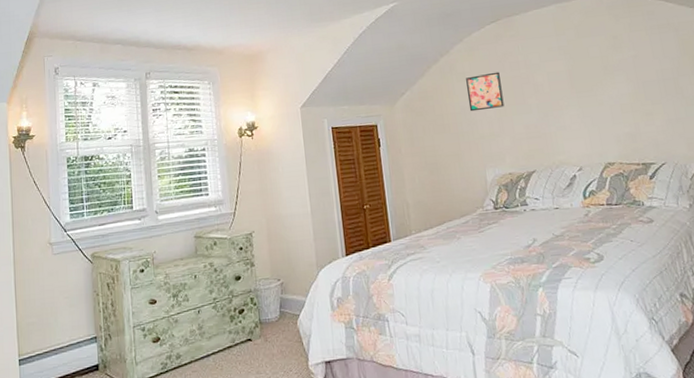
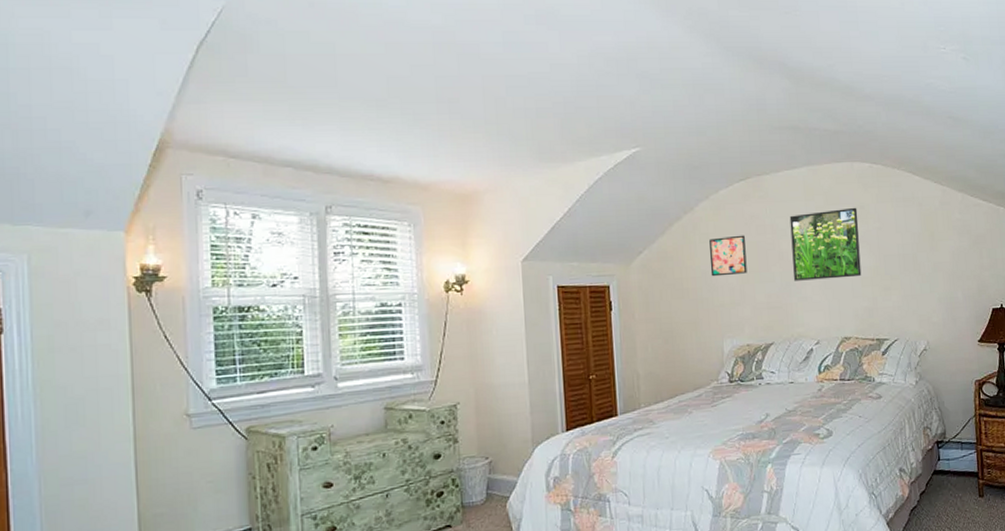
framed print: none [542,38,621,112] -> present [789,207,862,281]

